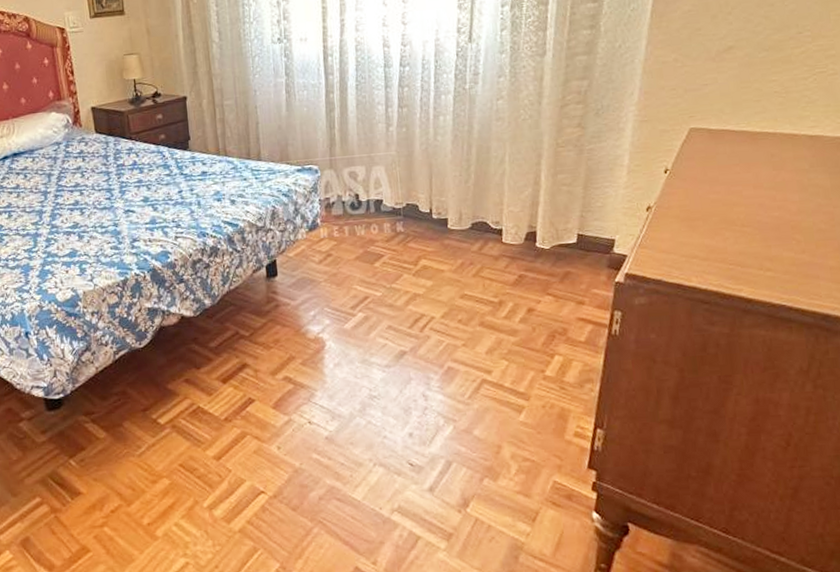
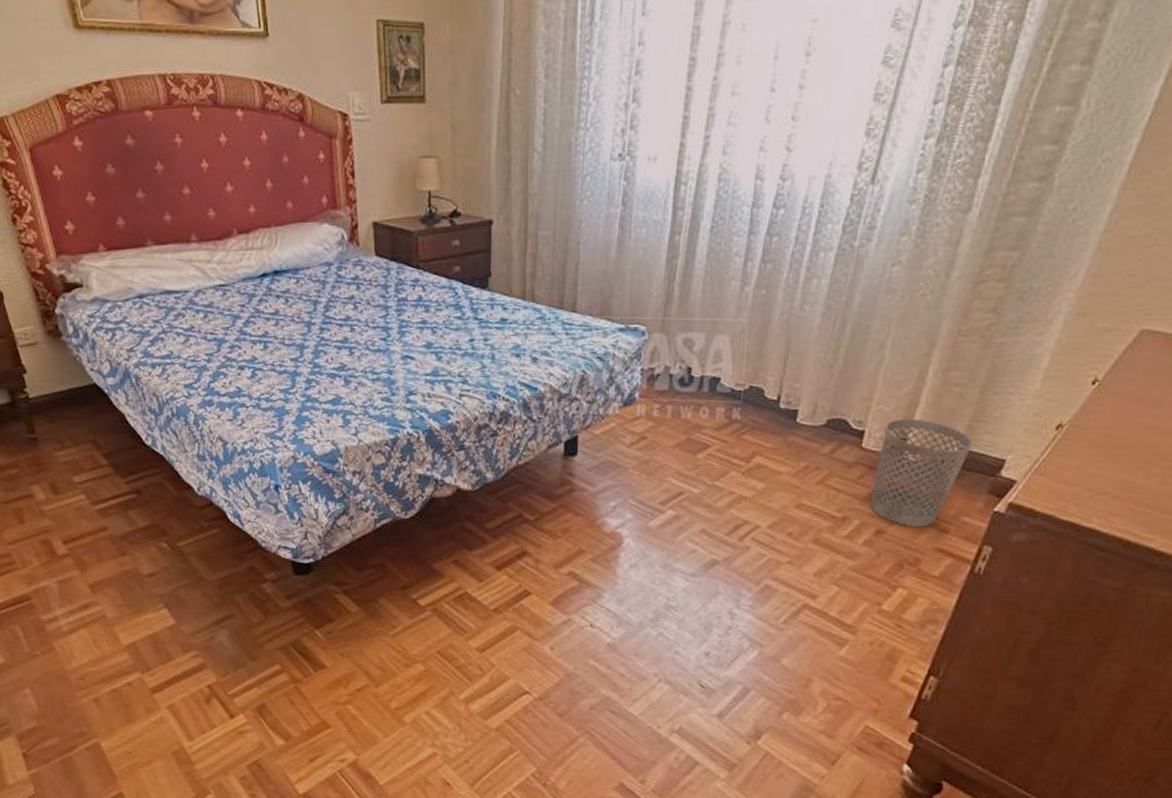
wastebasket: none [517,215,587,303] -> present [871,418,973,527]

